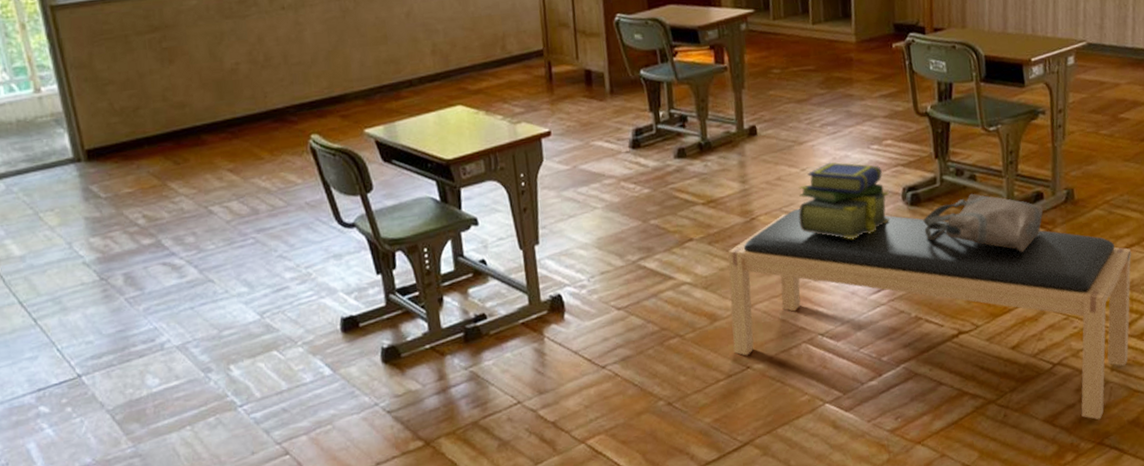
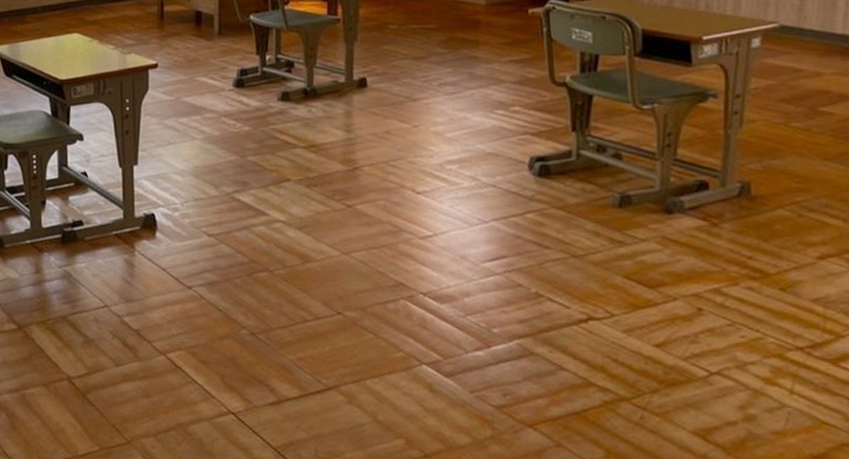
bench: present [728,209,1132,420] -> none [324,165,828,446]
stack of books: present [798,162,889,239] -> none [406,122,513,203]
tote bag: present [923,193,1043,252] -> none [552,172,708,243]

